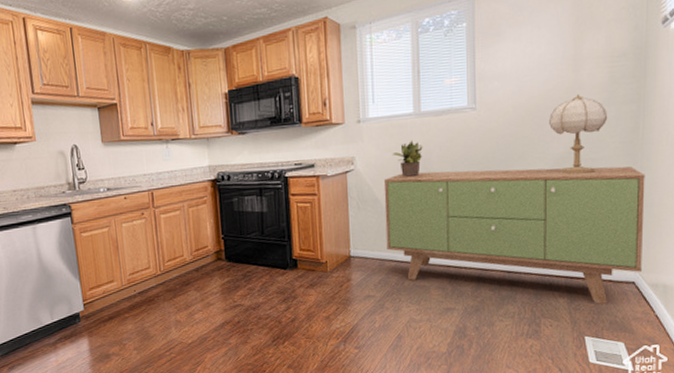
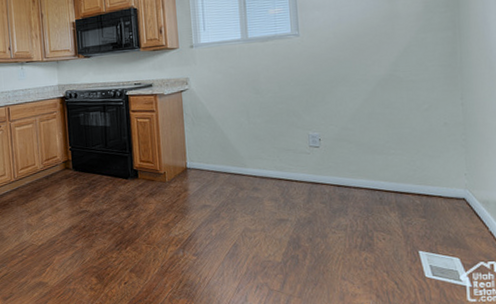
sideboard: present [383,166,645,305] -> none [216,88,471,220]
potted plant: present [392,140,423,177] -> none [223,63,251,96]
table lamp: present [549,94,608,175] -> none [369,22,426,95]

